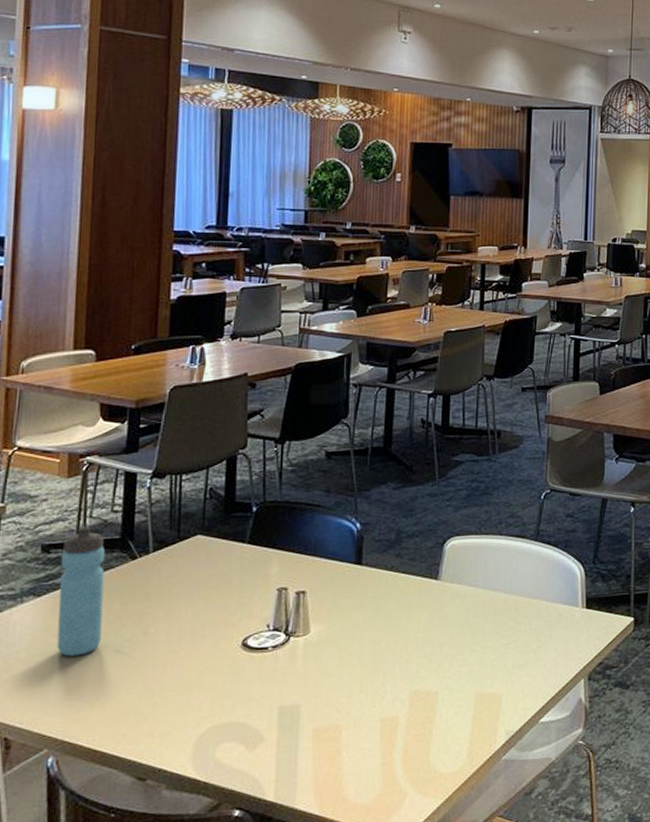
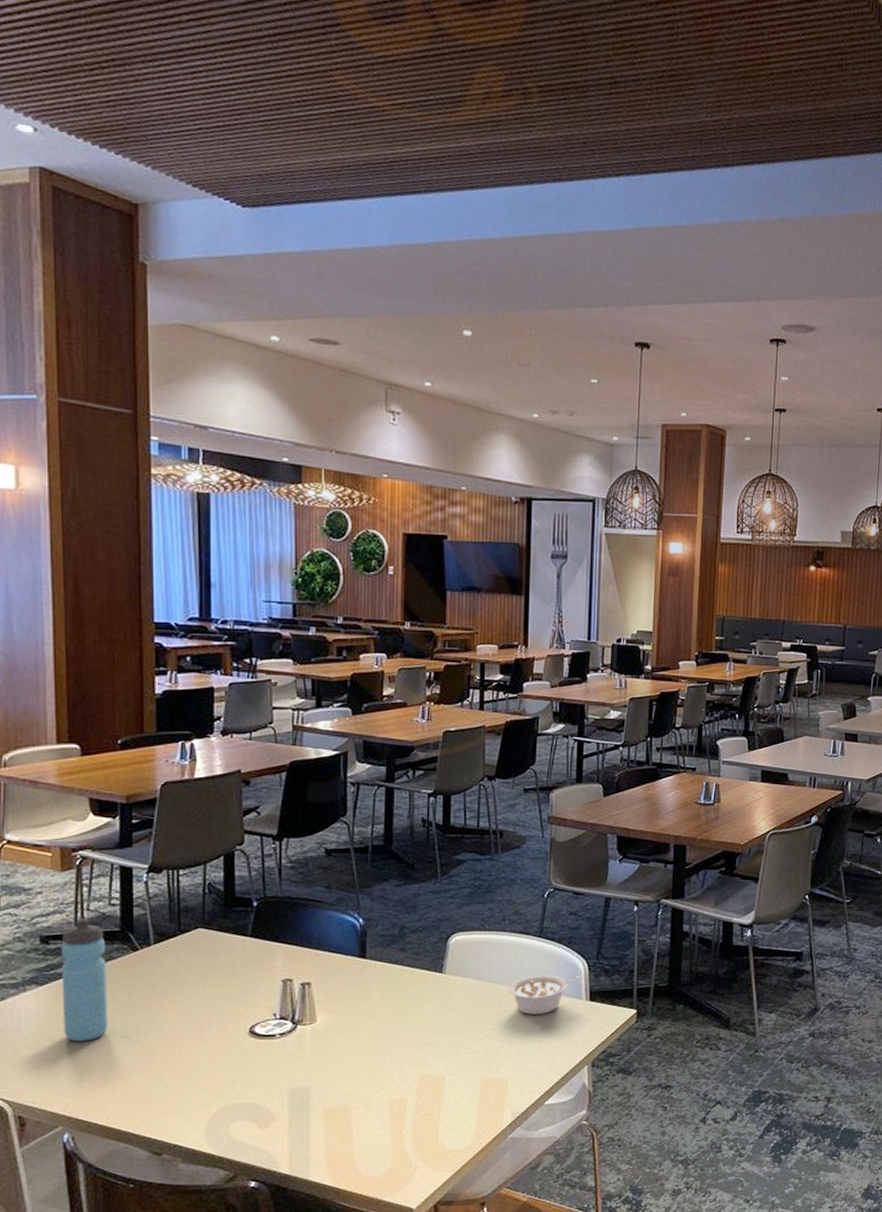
legume: none [504,580,576,624] -> present [508,974,580,1015]

